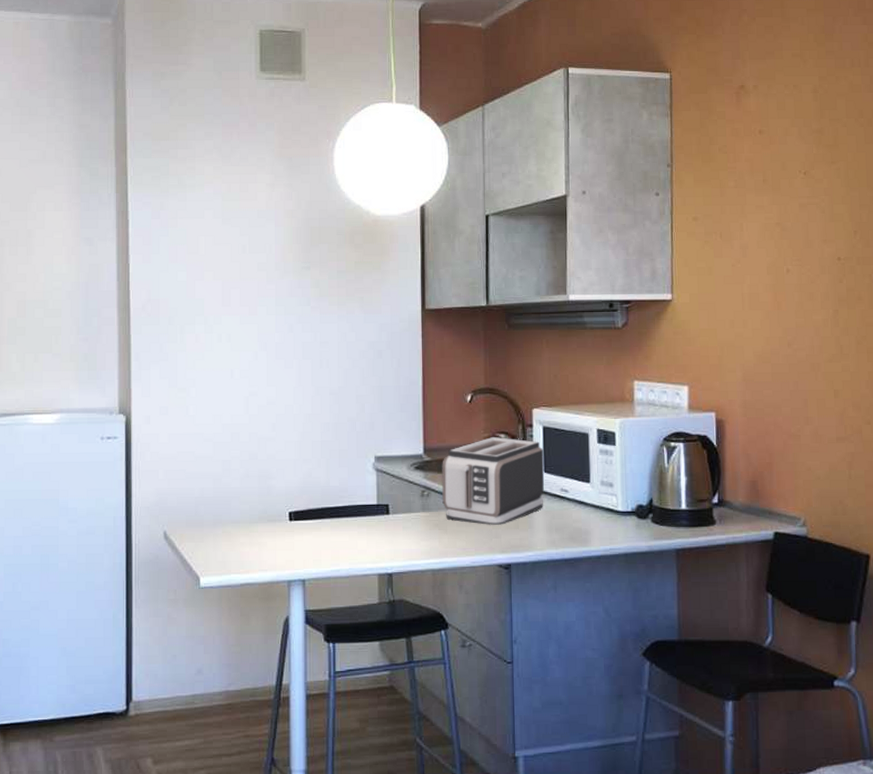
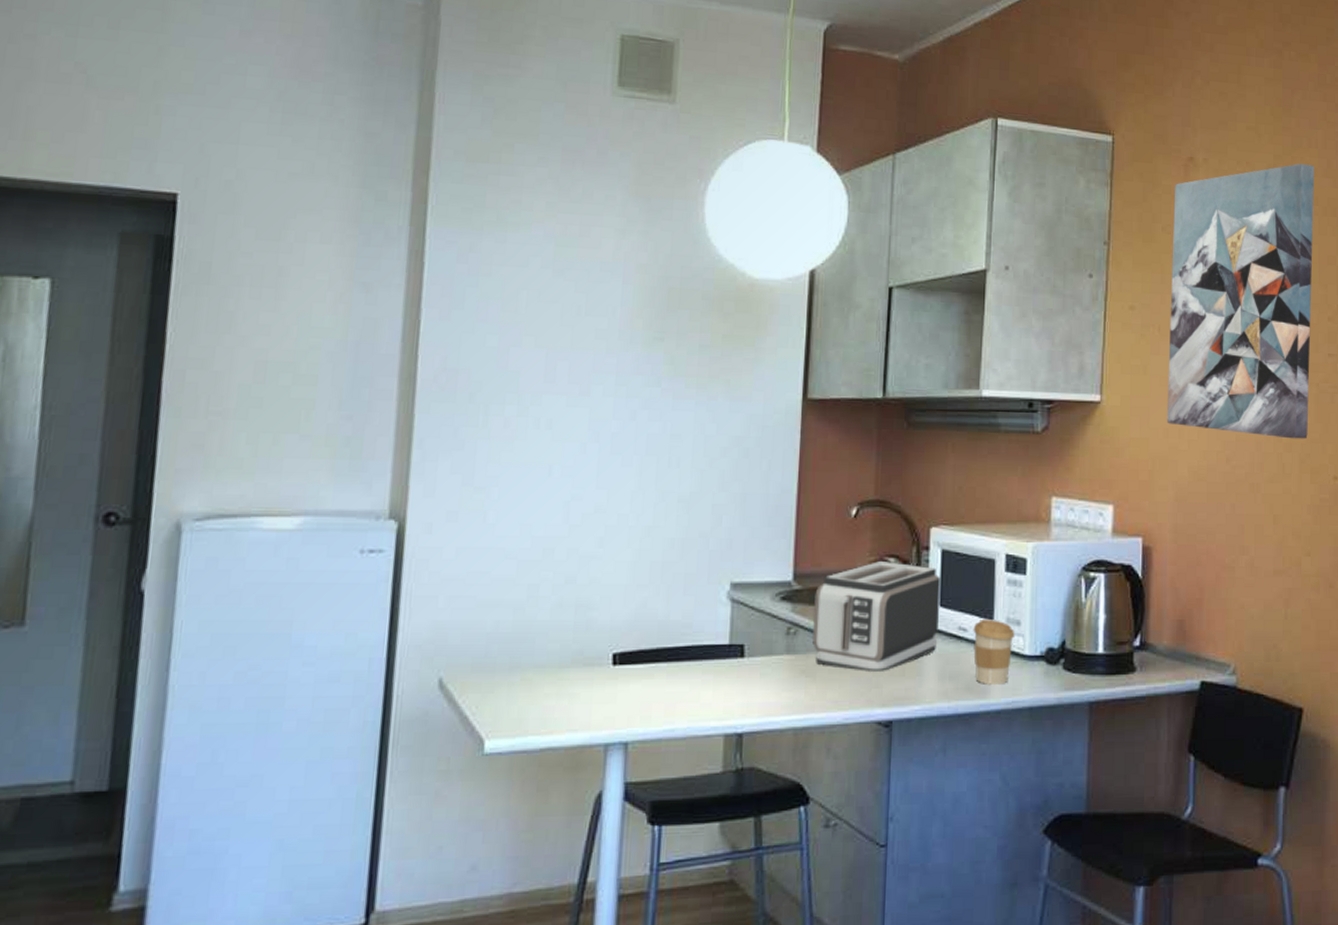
coffee cup: none [573,482,609,536] -> present [973,620,1015,686]
wall art: none [728,82,863,324] -> present [1166,163,1315,439]

